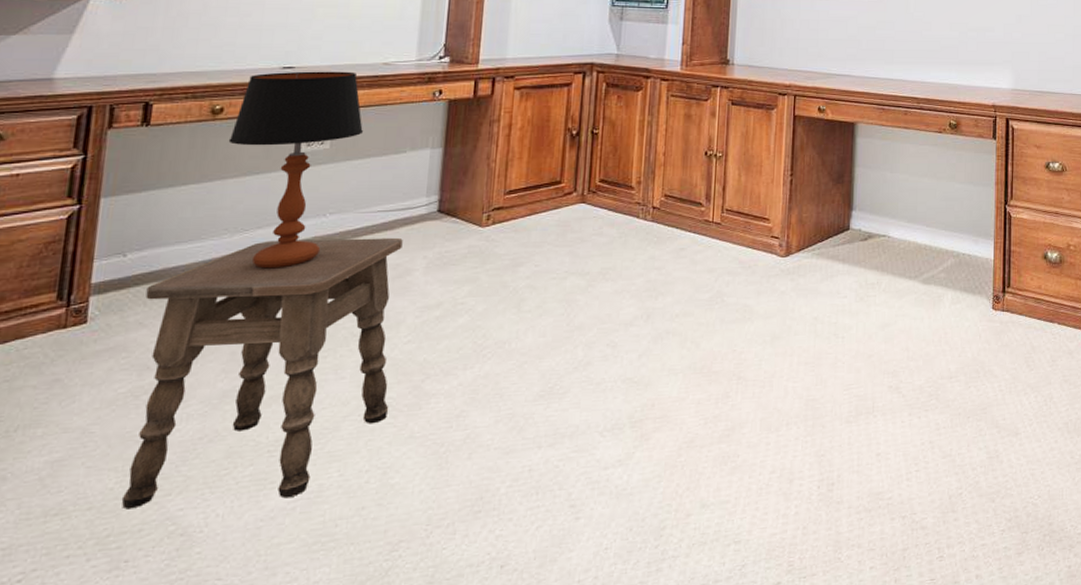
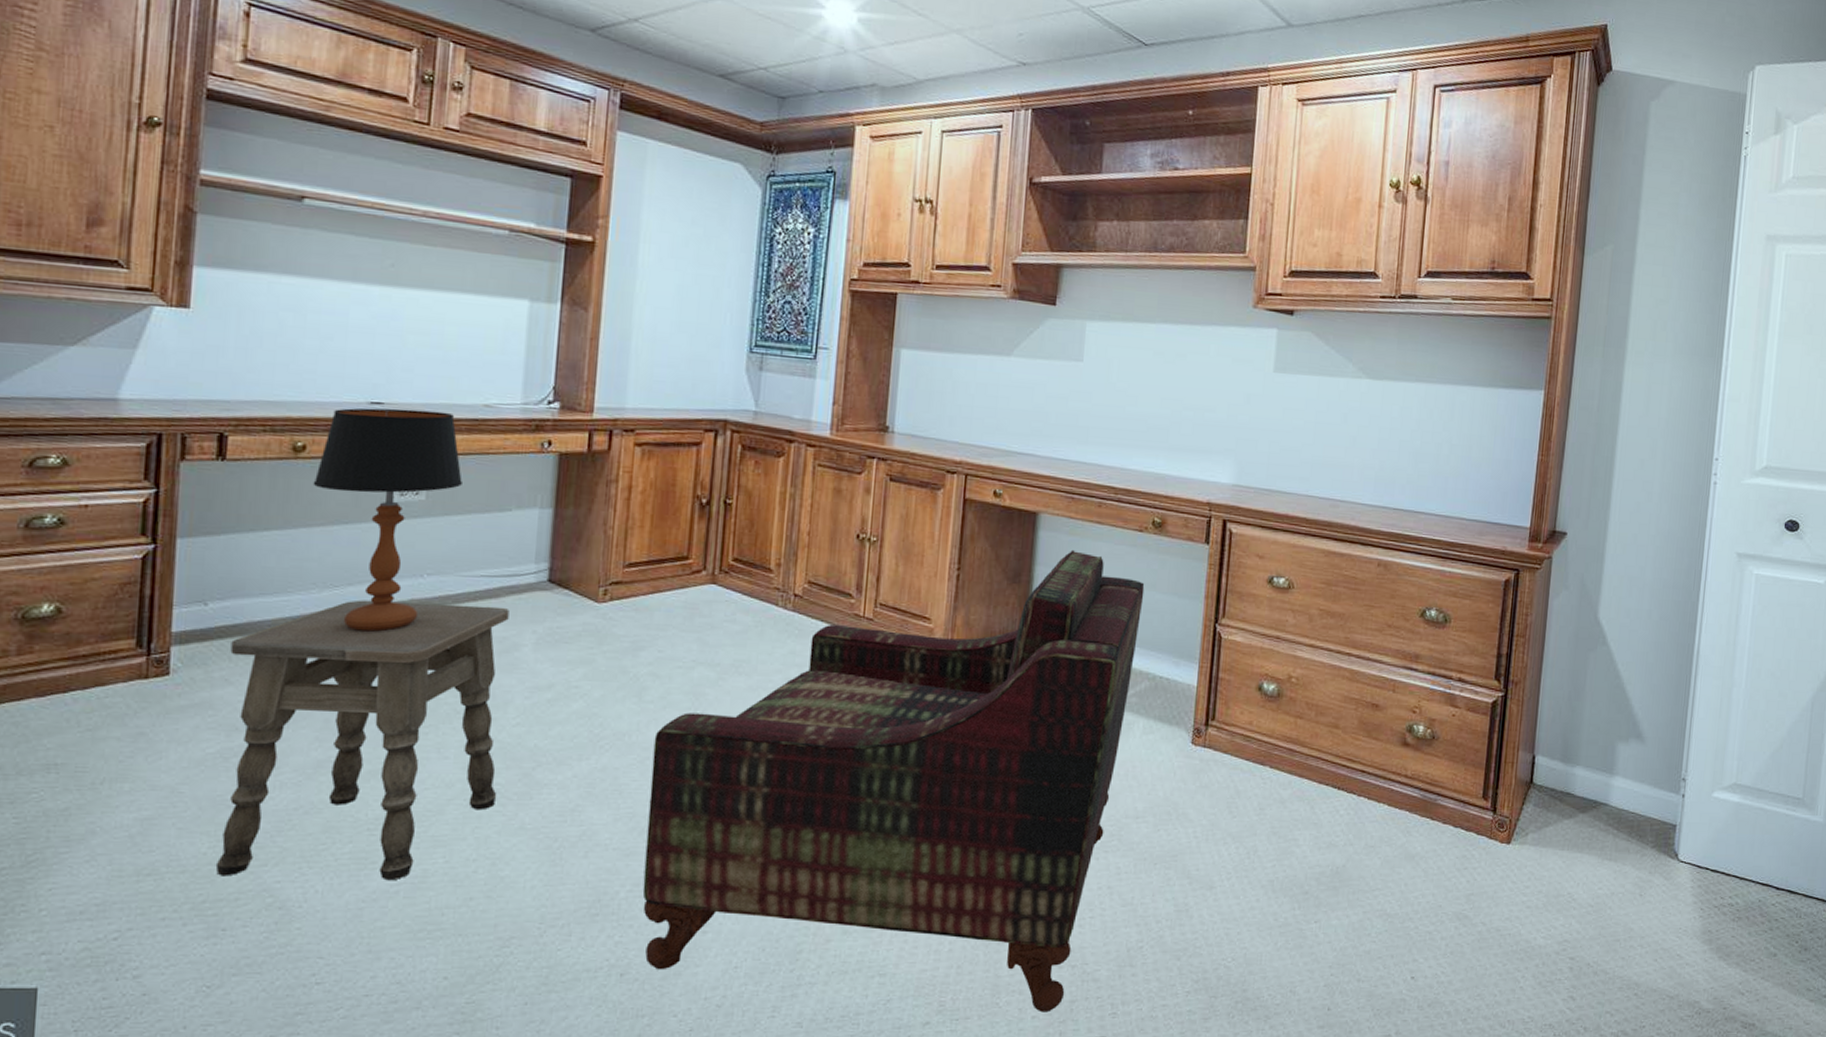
armchair: none [521,152,946,563] -> present [642,549,1145,1013]

